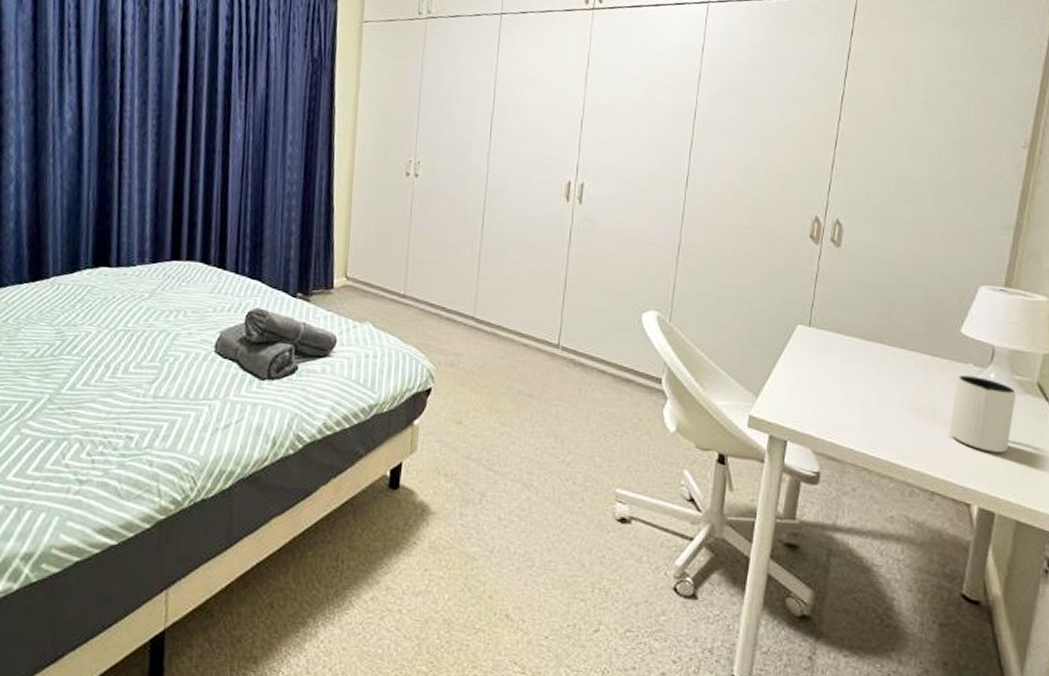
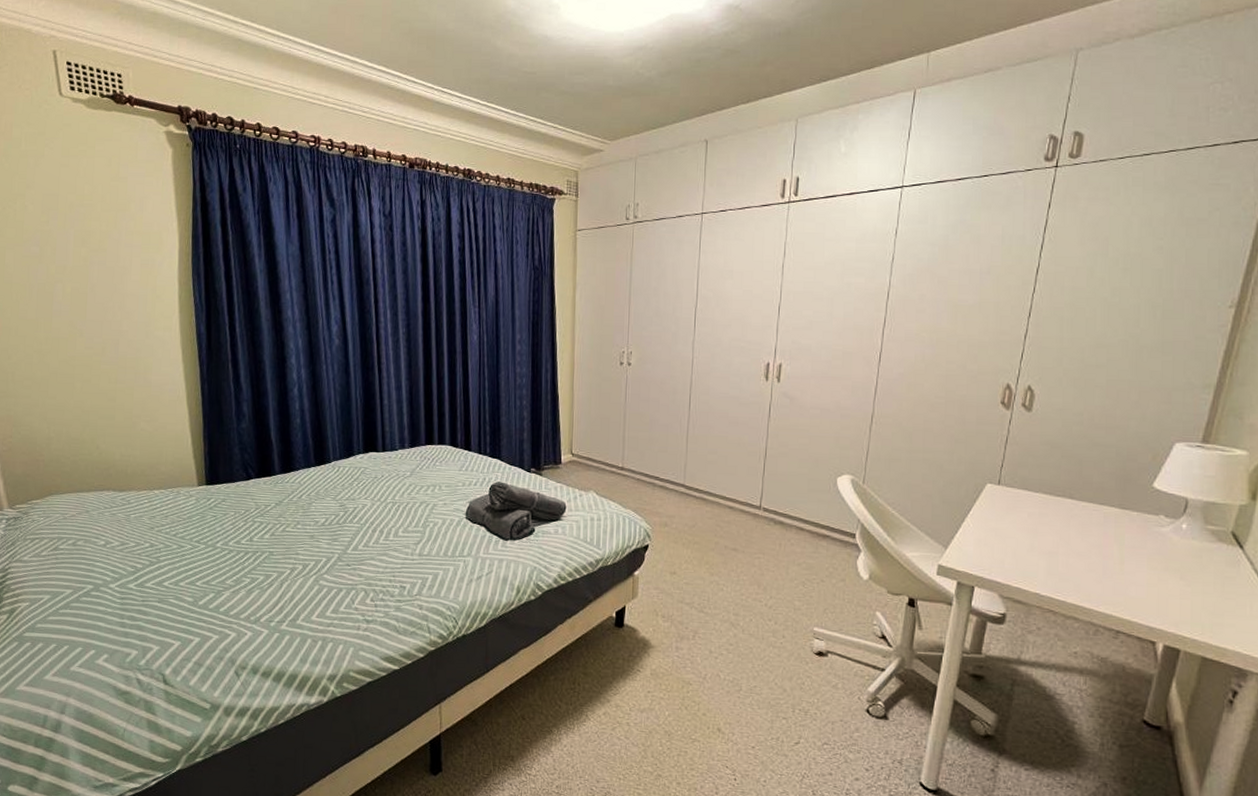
mug: present [949,374,1017,453] -> none [1137,525,1210,596]

